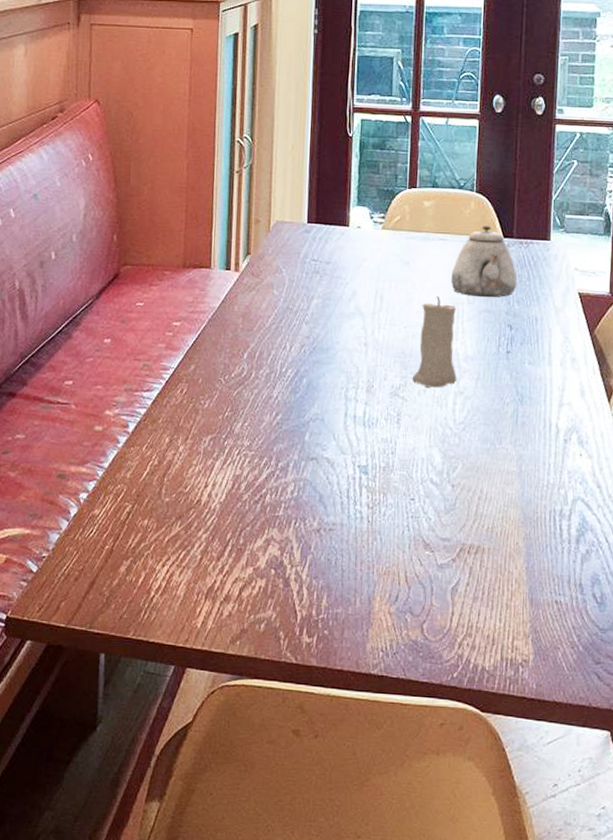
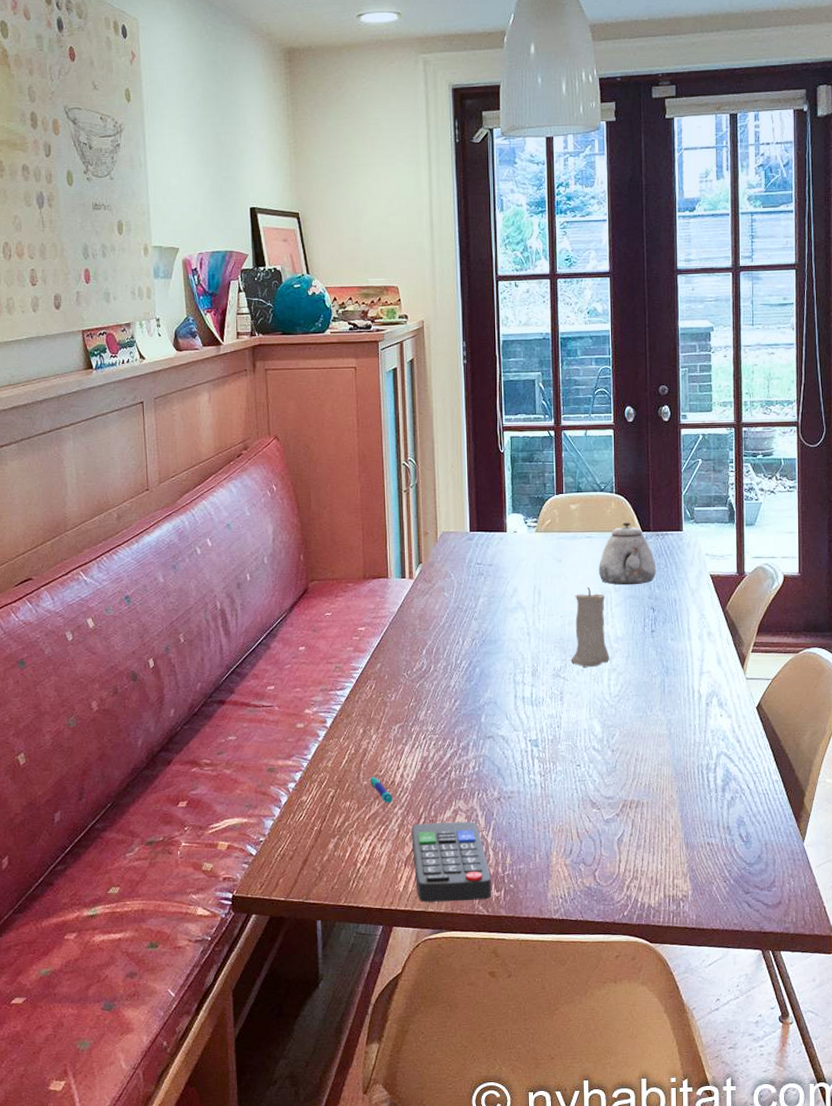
pen: none [173,493,197,526] -> present [371,777,392,804]
remote control: none [215,551,303,646] -> present [411,821,492,903]

